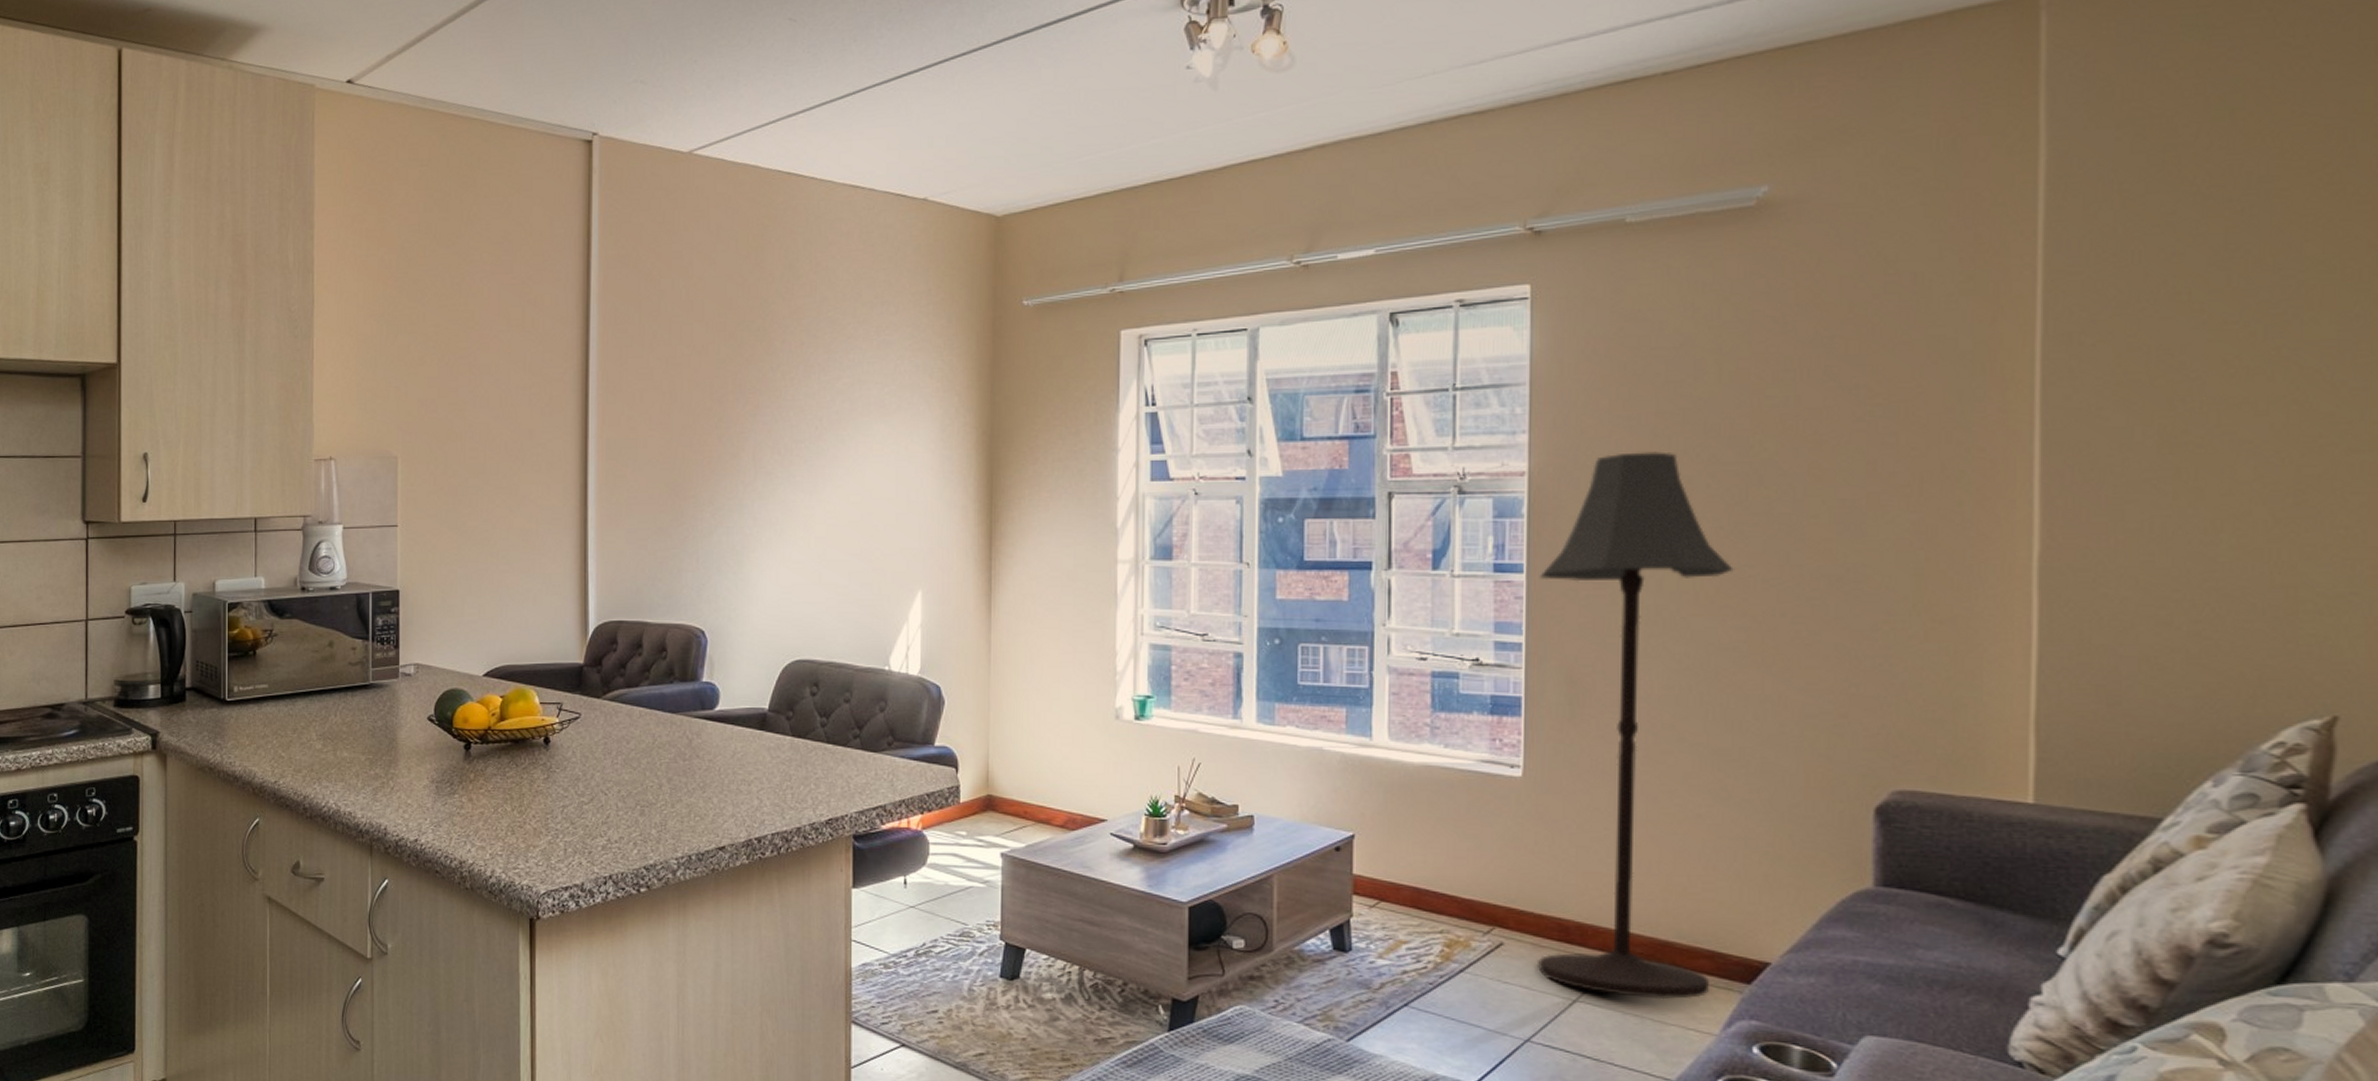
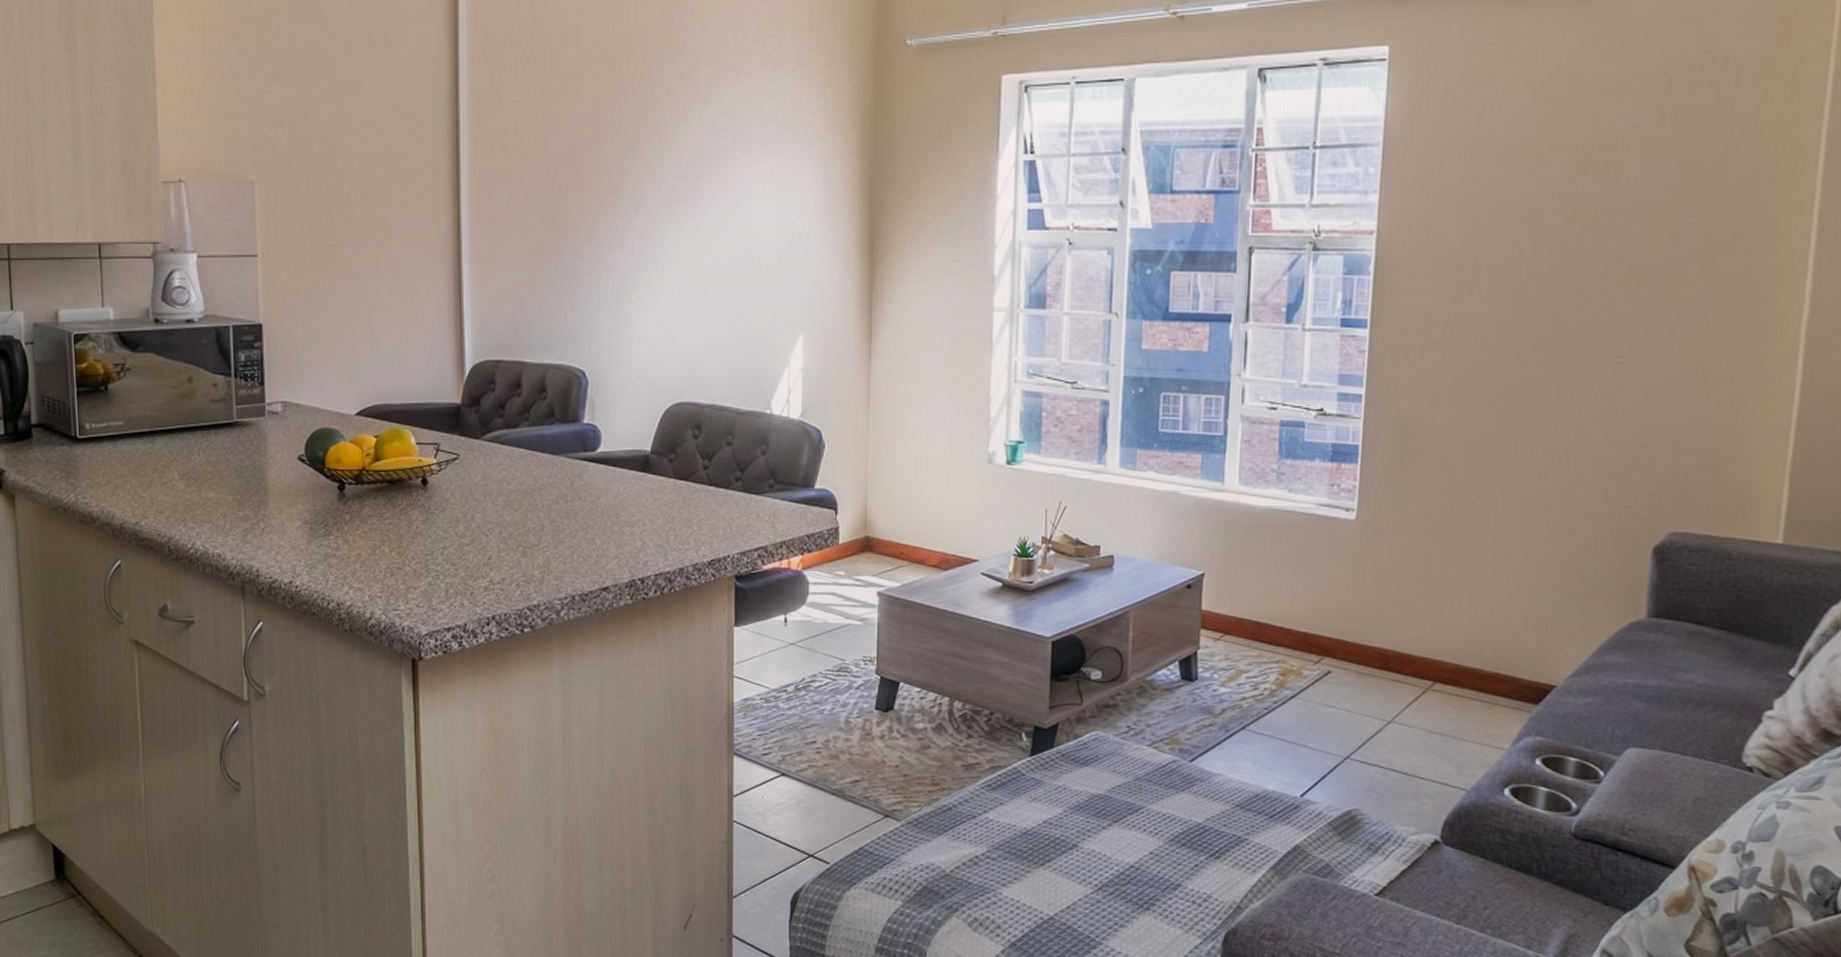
floor lamp: present [1536,451,1734,1000] -> none [1358,214,1551,720]

